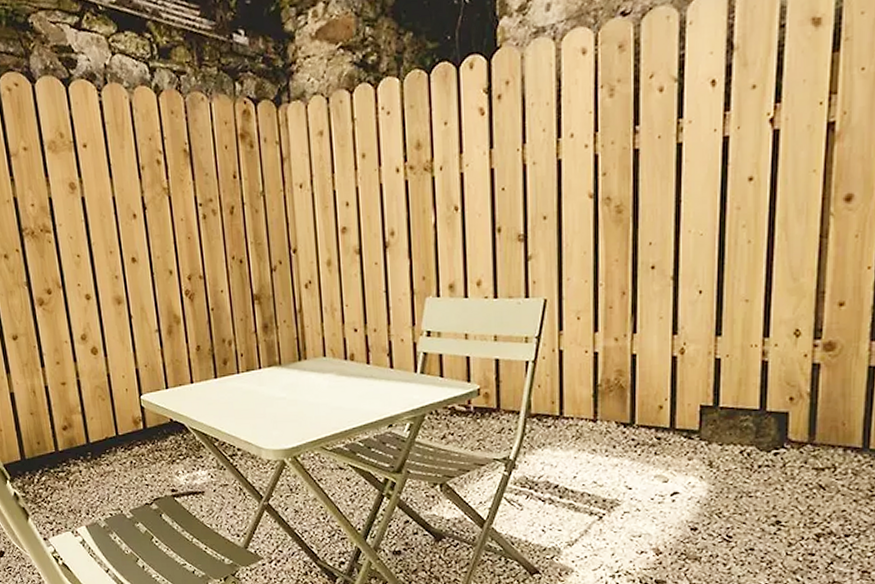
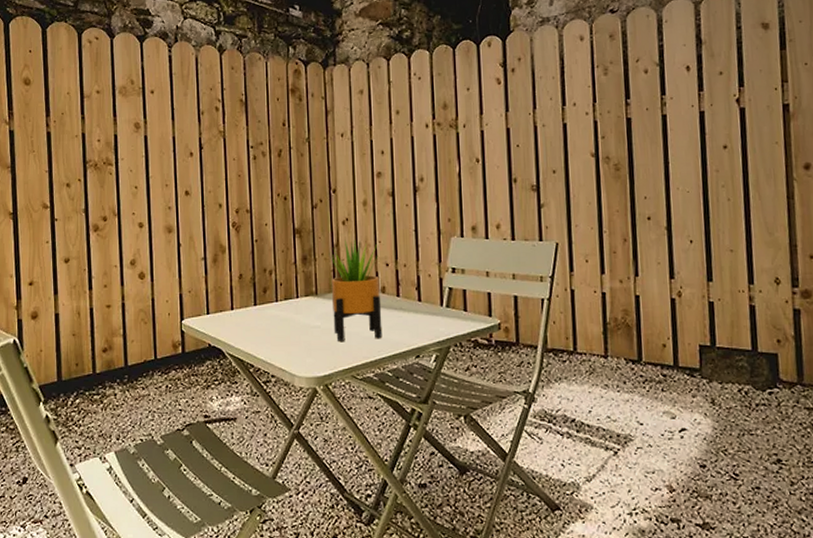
potted plant: none [291,304,352,412] -> present [329,239,383,341]

